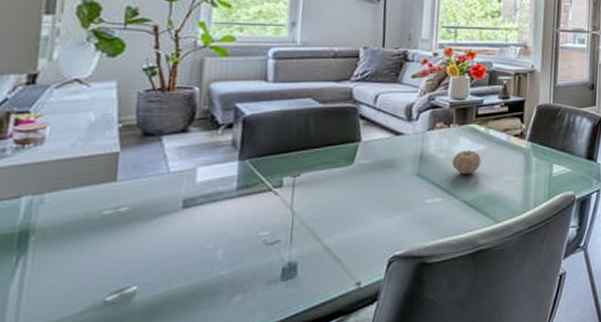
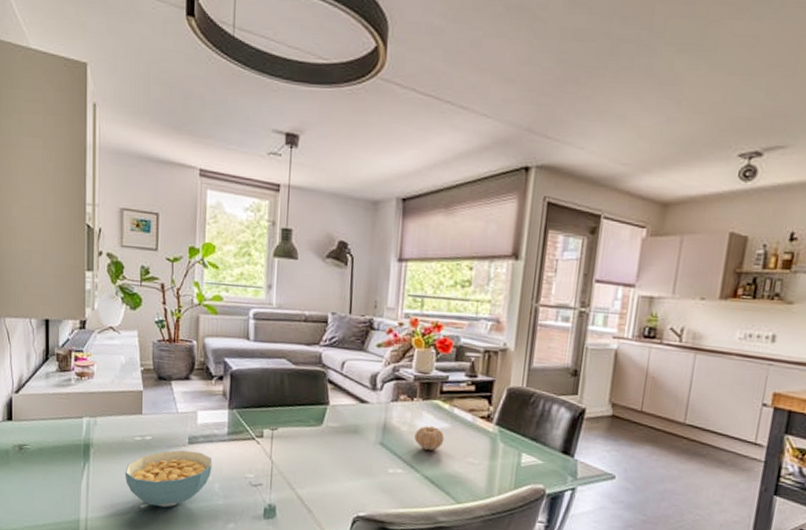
cereal bowl: none [83,216,215,295] -> present [124,450,213,508]

